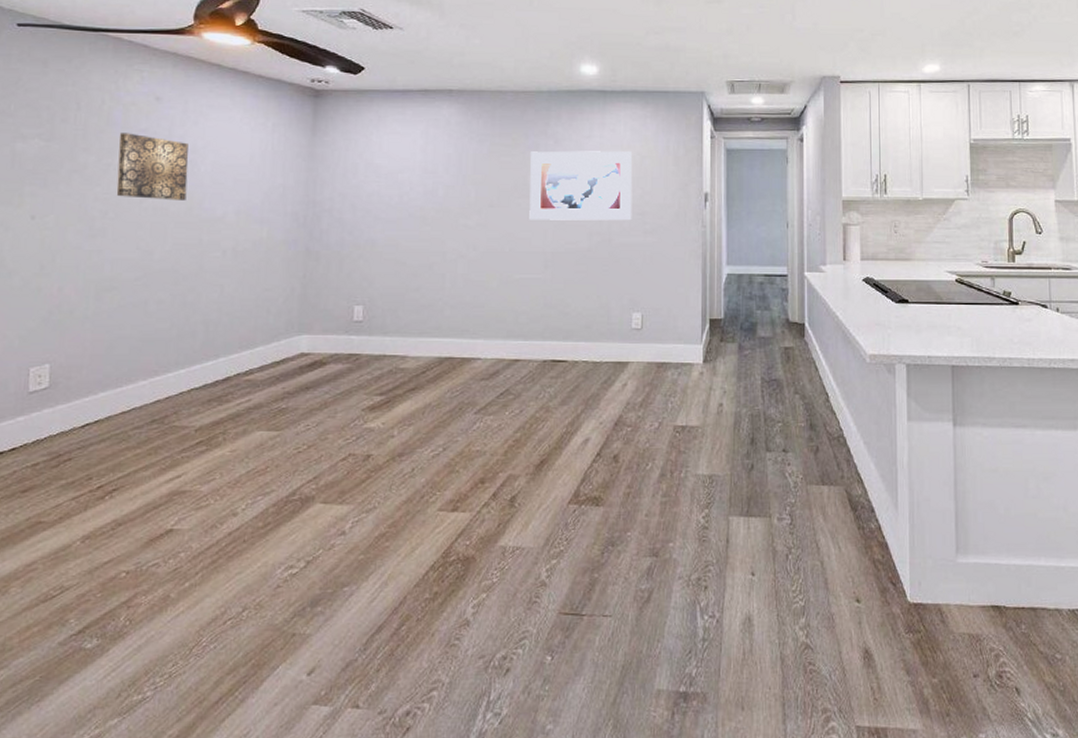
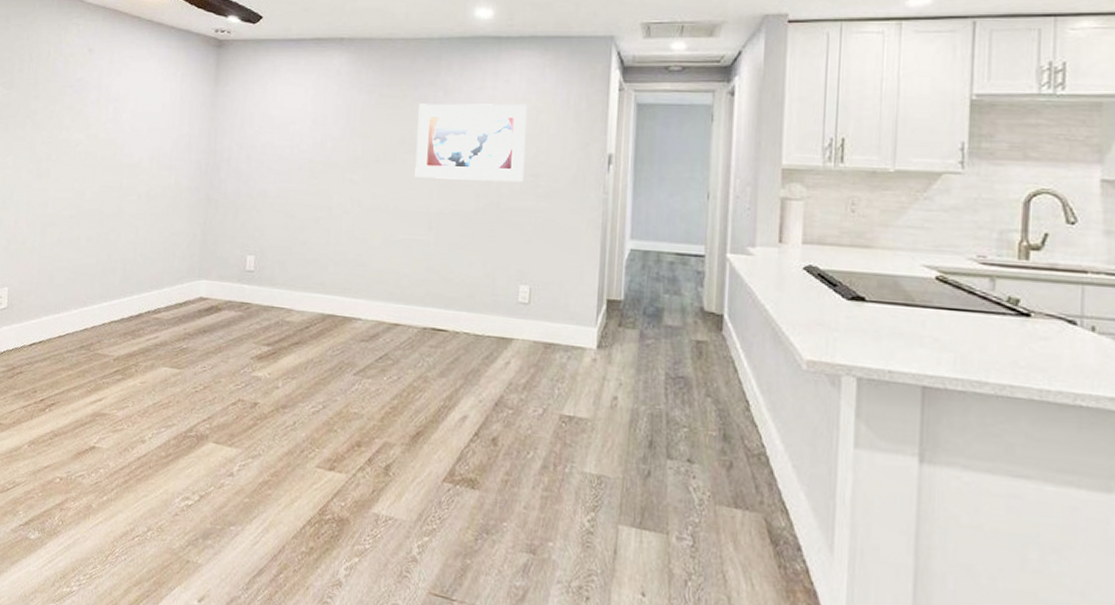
wall art: present [116,133,189,201] -> none [57,82,113,146]

